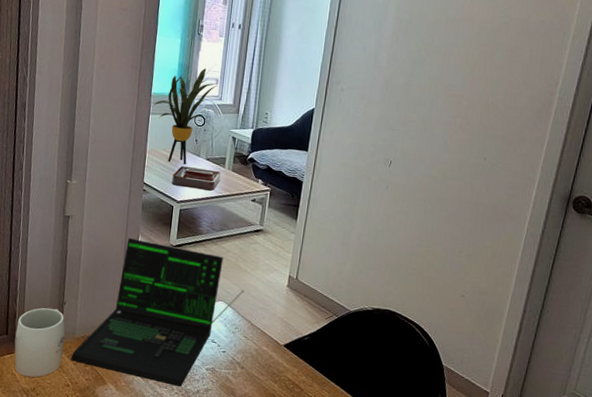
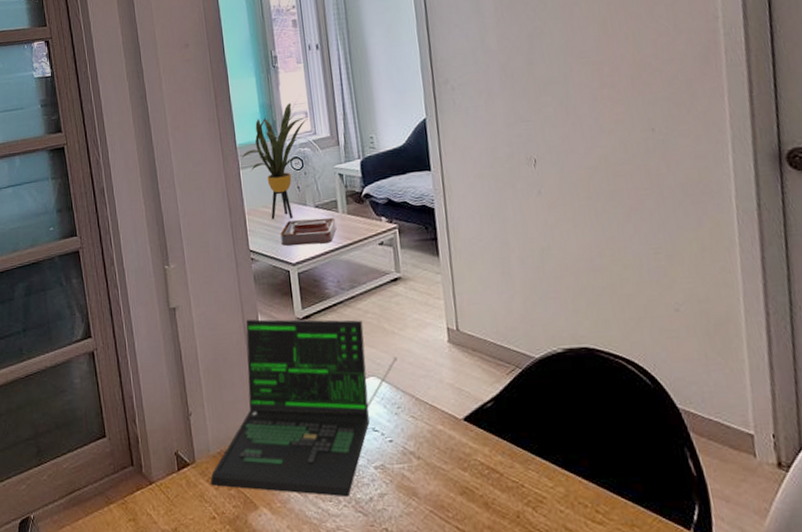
mug: present [14,307,65,378] -> none [141,423,201,515]

